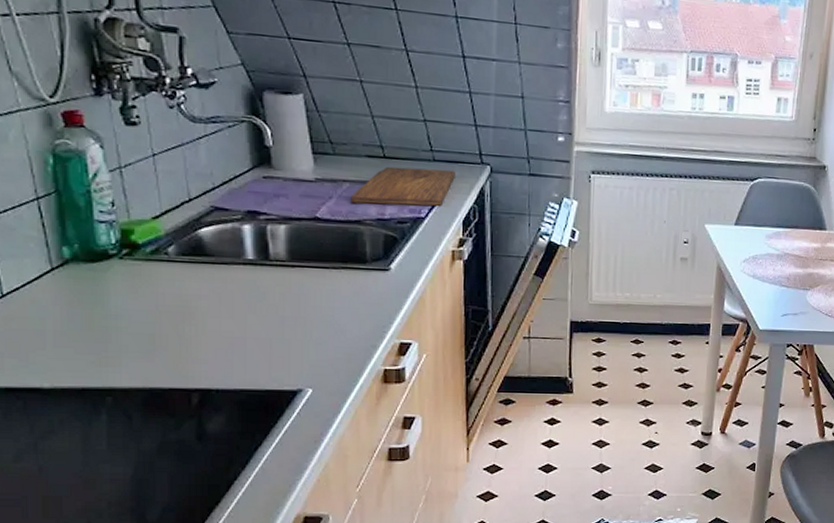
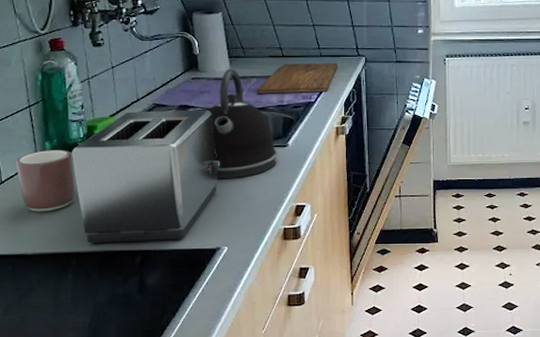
mug: none [22,256,108,336] -> present [16,149,76,212]
toaster: none [101,214,302,379] -> present [72,110,221,244]
kettle: none [284,167,376,307] -> present [207,68,277,179]

